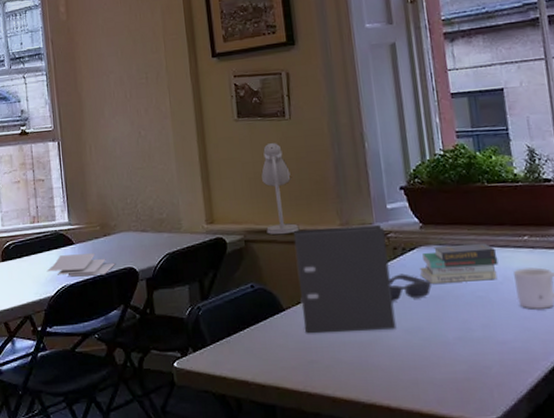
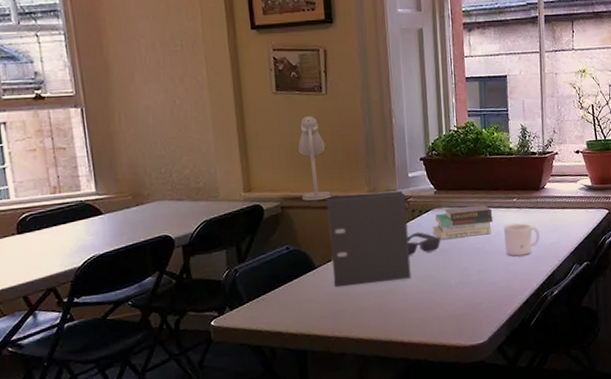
papers: present [47,253,116,277] -> none [73,223,150,247]

